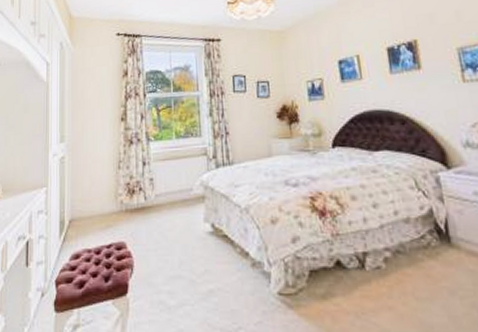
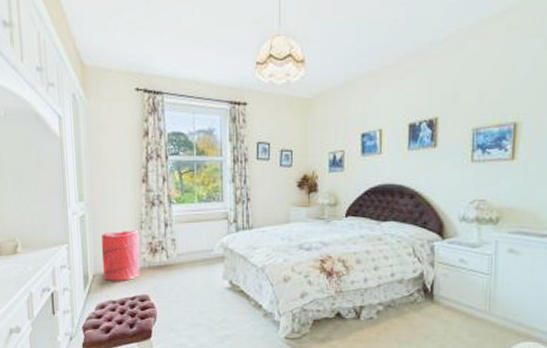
laundry hamper: none [79,170,118,227] -> present [101,230,140,281]

